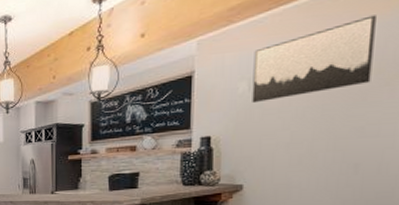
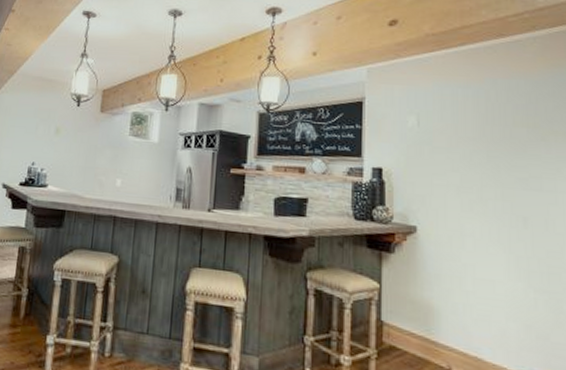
wall art: present [252,15,376,104] -> none [421,72,528,140]

